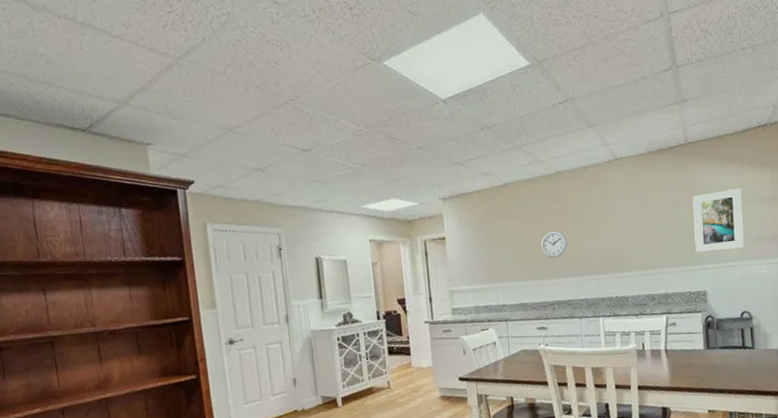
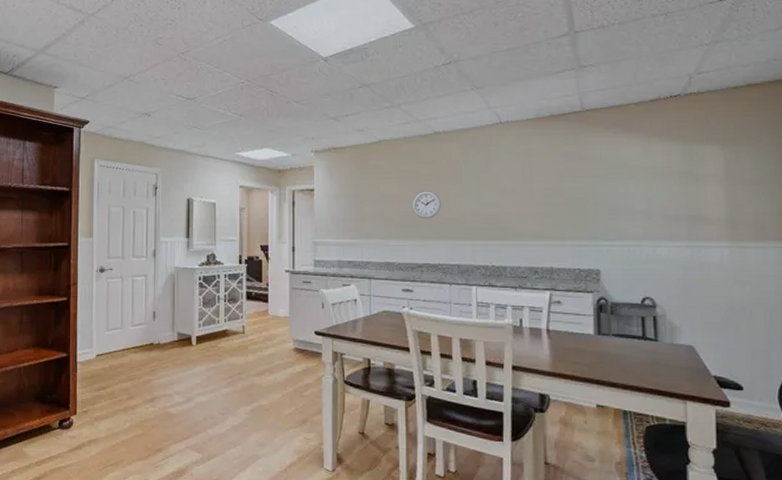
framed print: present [692,188,744,252] -> none [587,162,649,227]

